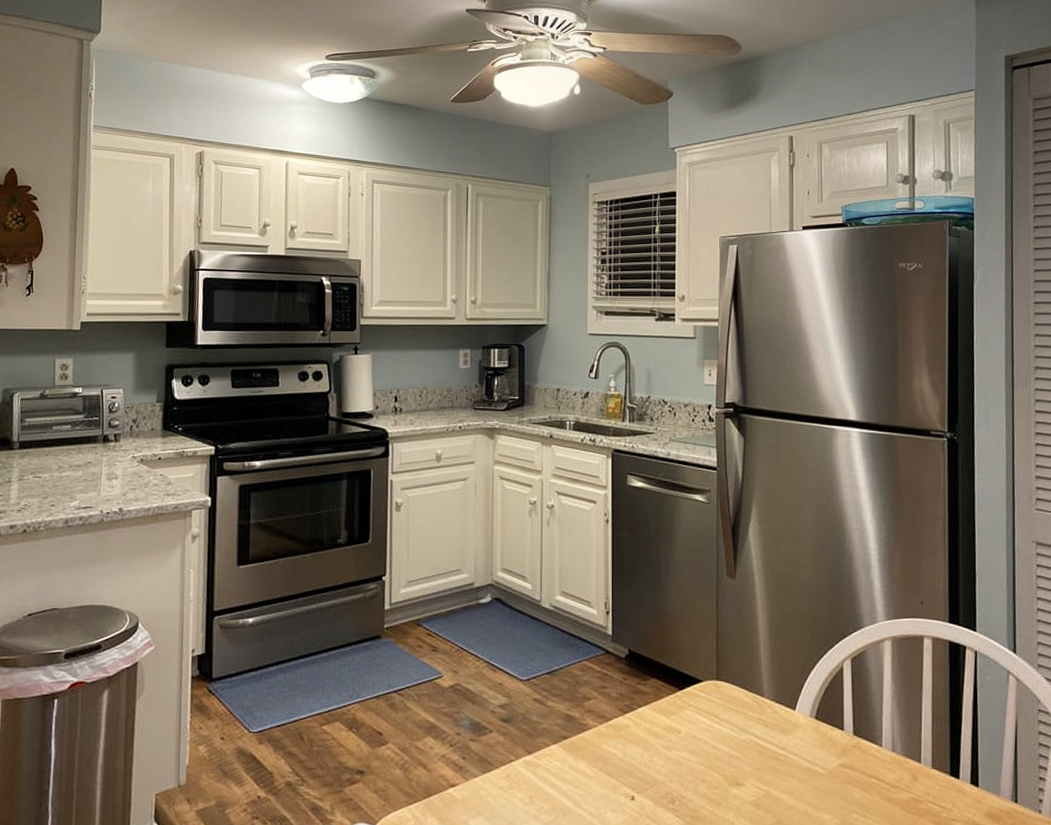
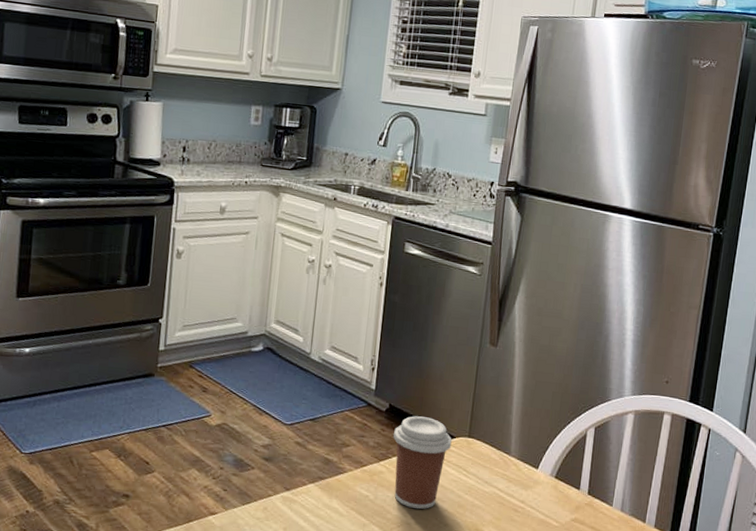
coffee cup: none [636,661,699,765] -> present [393,416,452,510]

